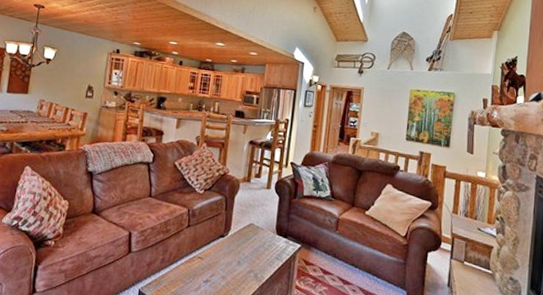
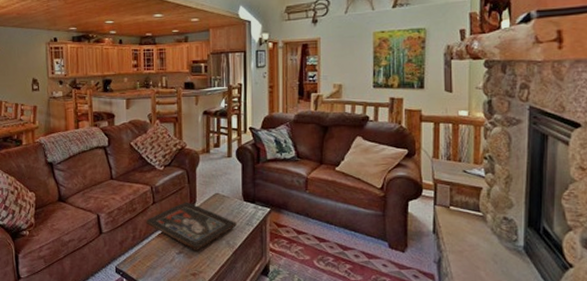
religious icon: none [177,228,267,281] -> present [145,202,237,251]

